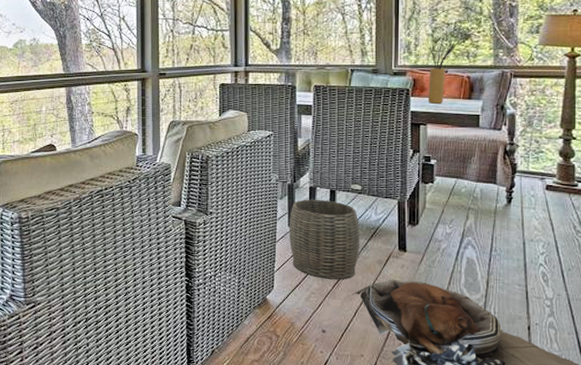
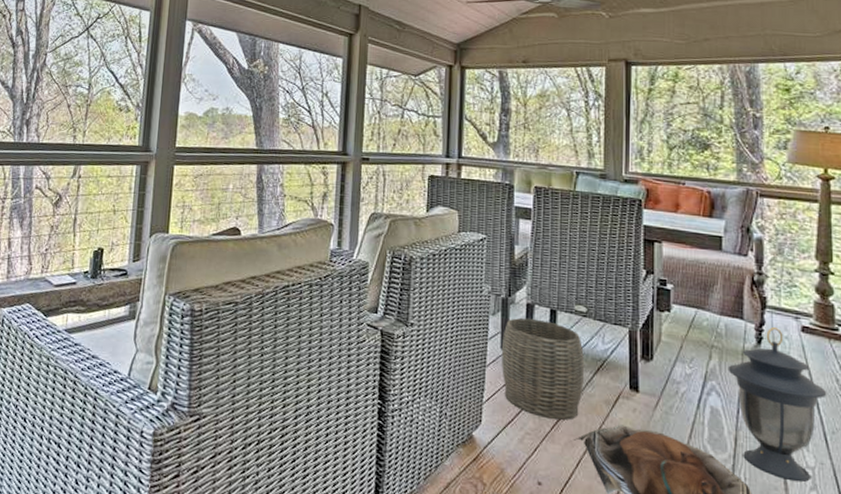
vase: present [428,38,459,104] -> none [663,145,698,220]
lantern: none [482,187,566,310] -> present [727,326,827,482]

